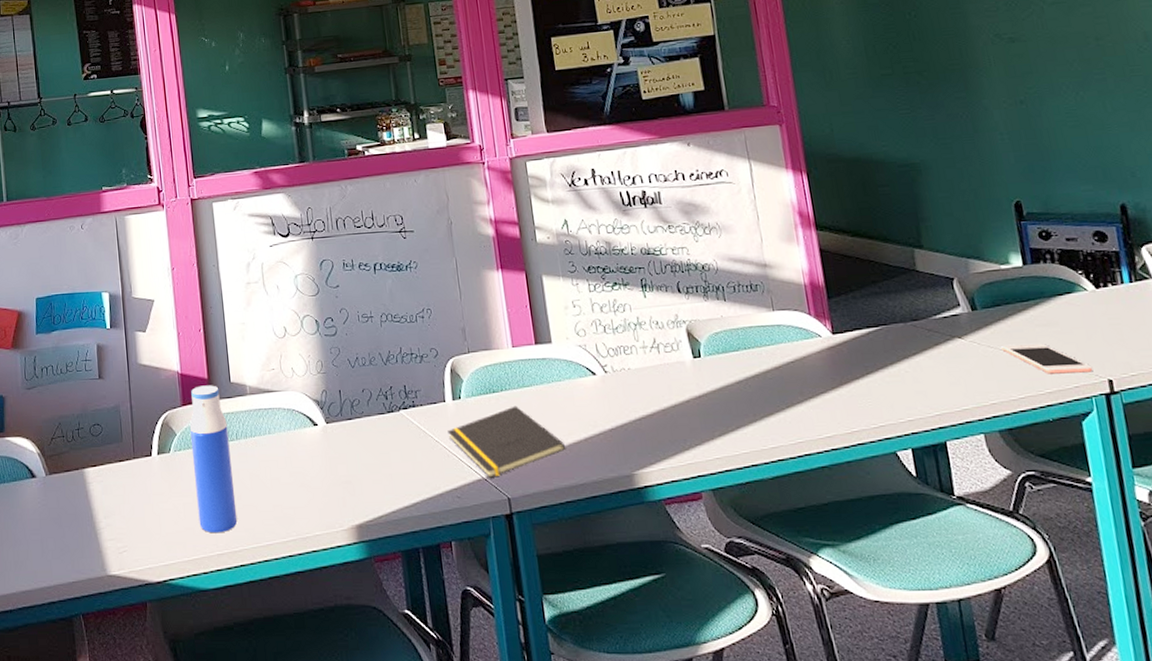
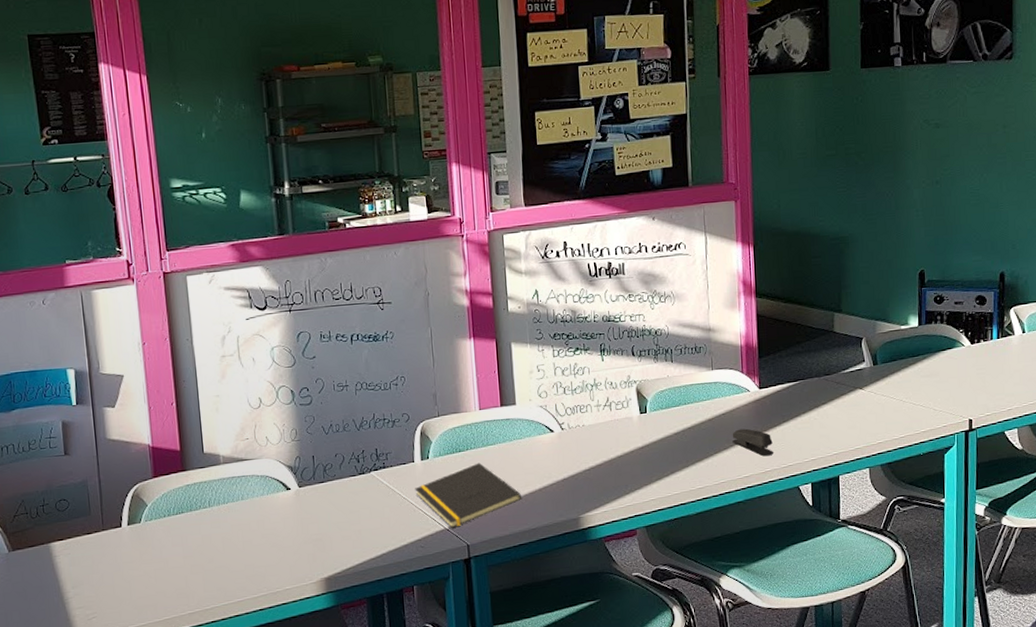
water bottle: present [189,385,238,534] -> none [161,456,209,595]
stapler: none [805,380,859,414] -> present [732,428,773,456]
cell phone: present [1001,343,1093,374] -> none [892,391,959,417]

